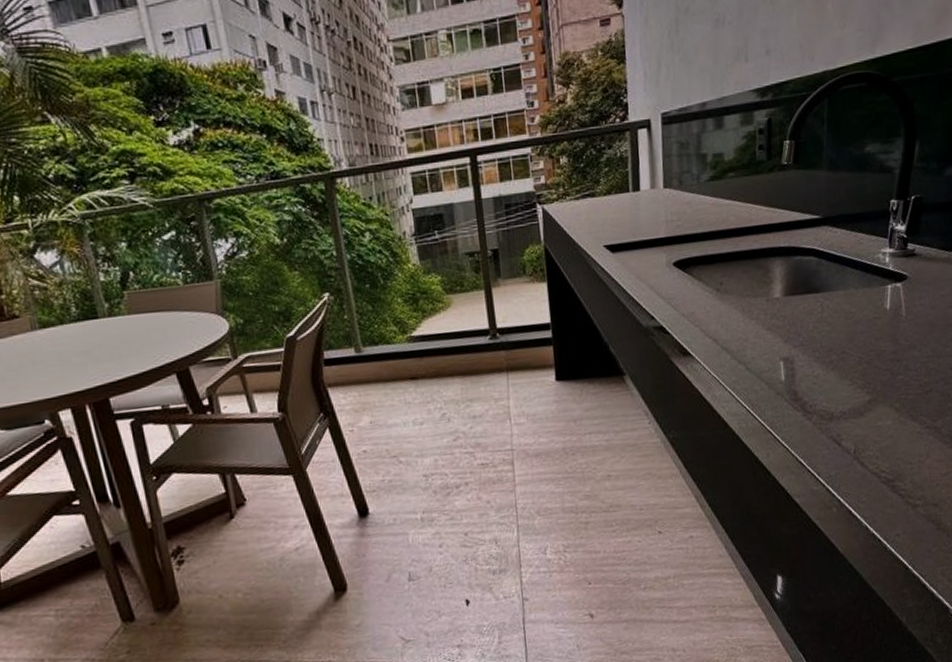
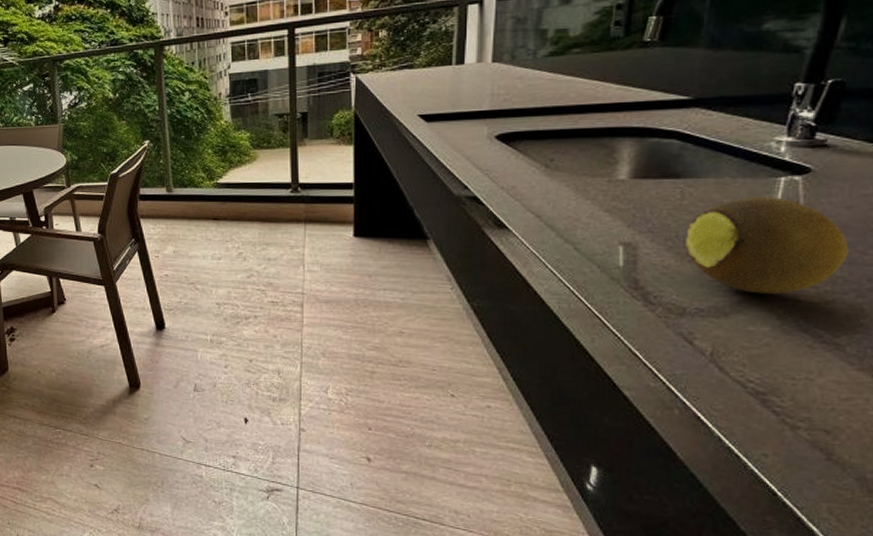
fruit: none [828,303,936,392] -> present [686,196,849,294]

